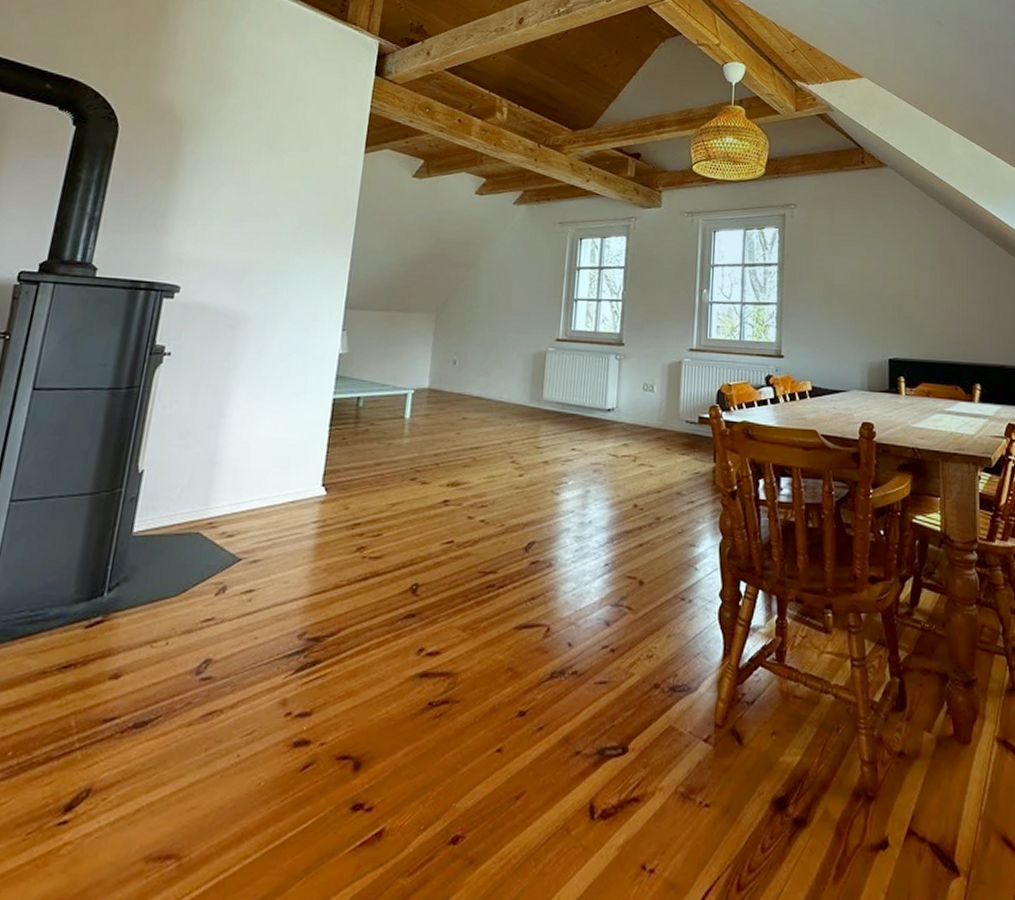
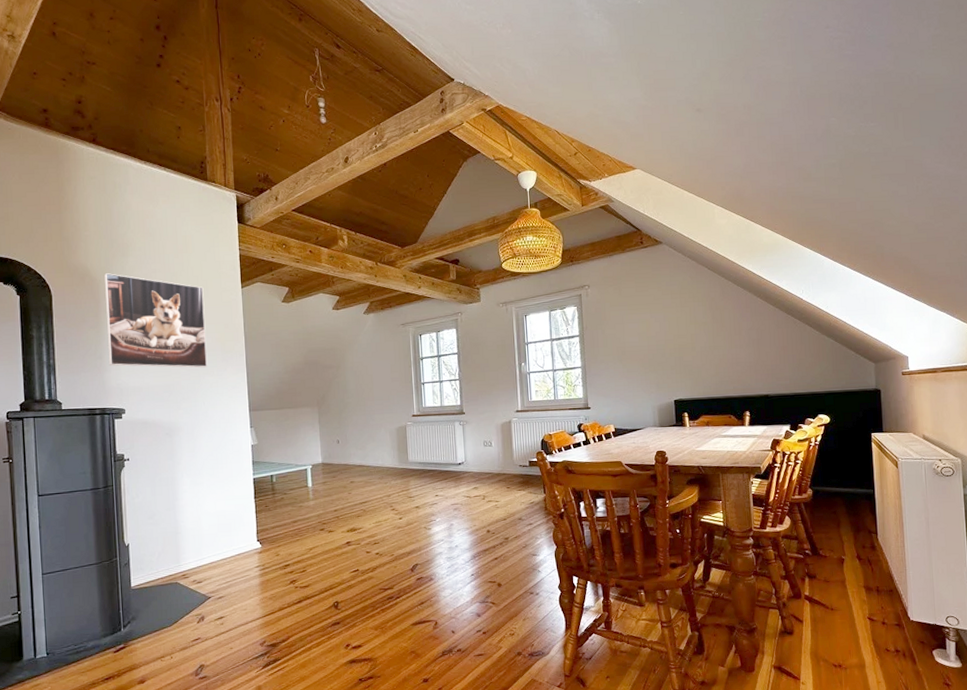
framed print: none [172,113,316,247] -> present [104,273,208,368]

